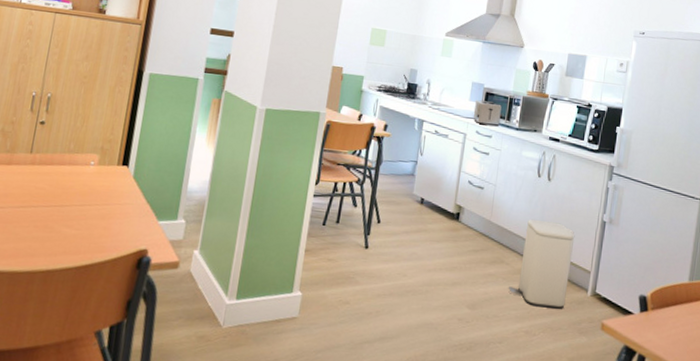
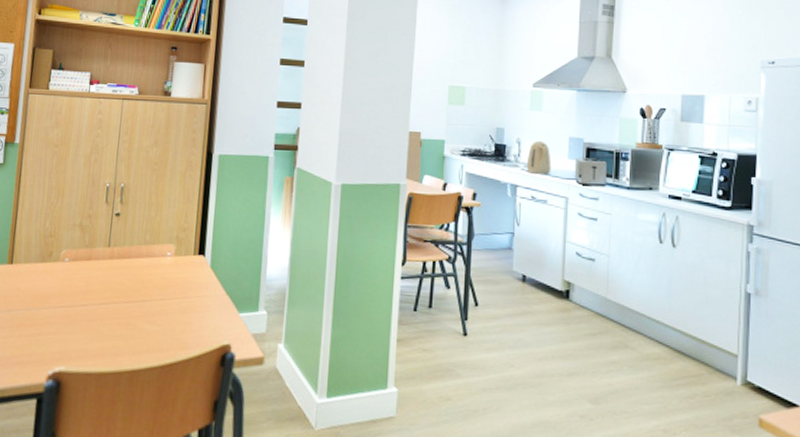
kettle: none [433,83,455,114] -> present [526,140,552,176]
pedal bin: present [509,219,575,309] -> none [637,294,713,402]

